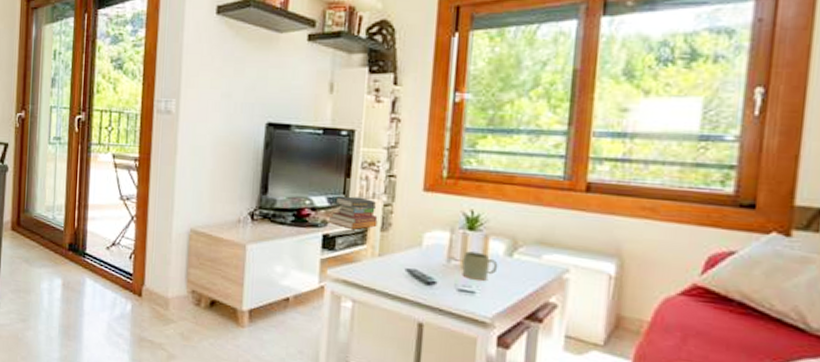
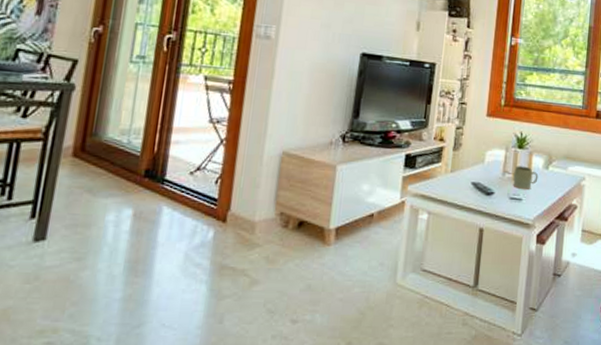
books: present [328,196,378,230] -> none [410,120,451,149]

